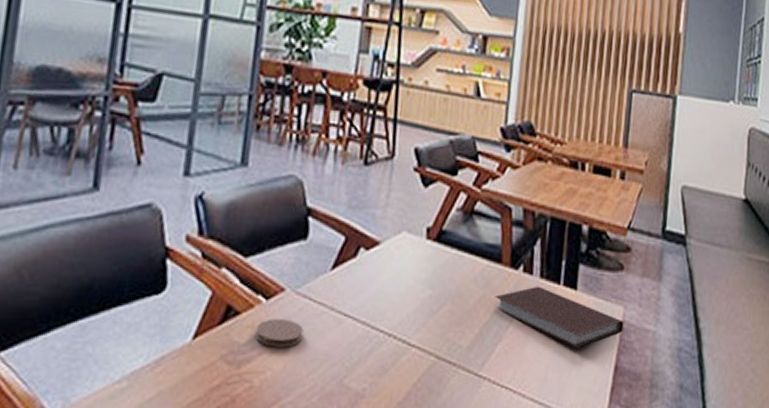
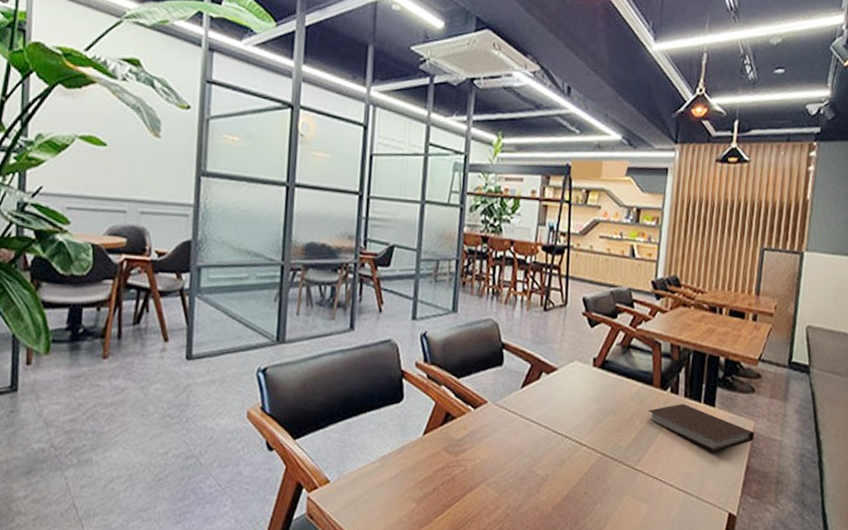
coaster: present [255,318,304,347] -> none [467,422,502,443]

